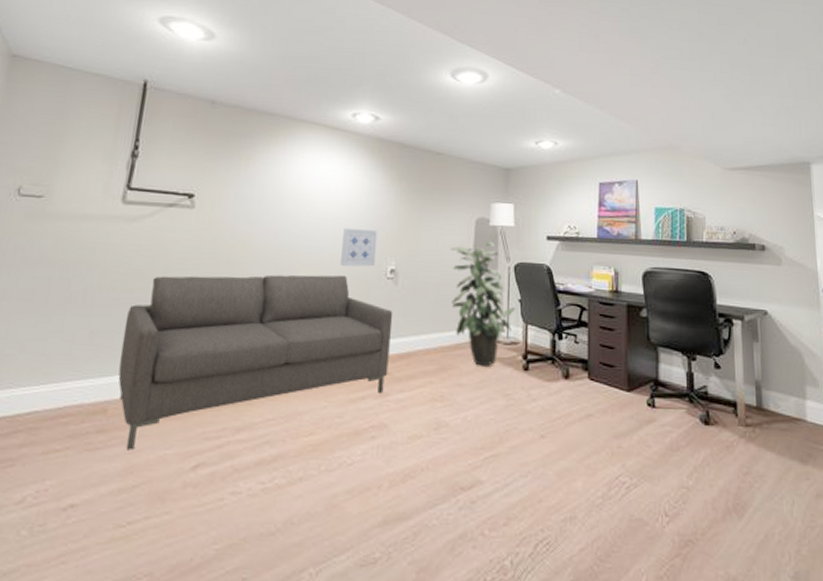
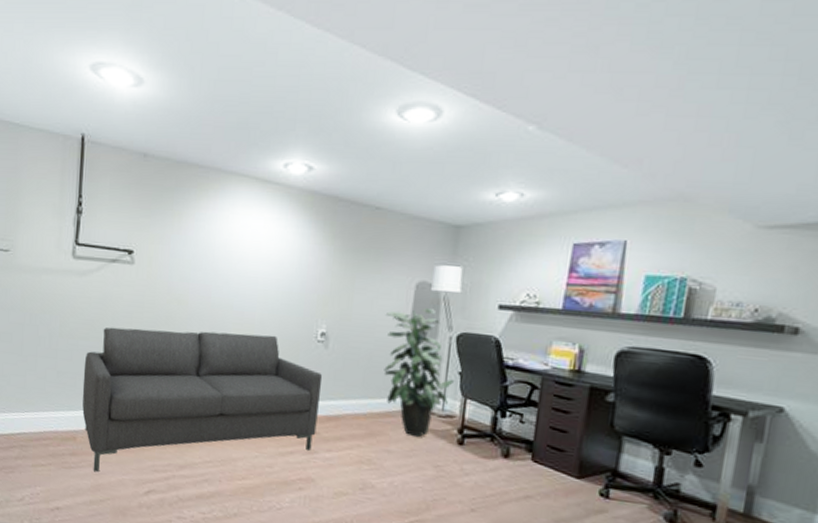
wall art: present [340,227,377,267] -> none [271,287,308,329]

